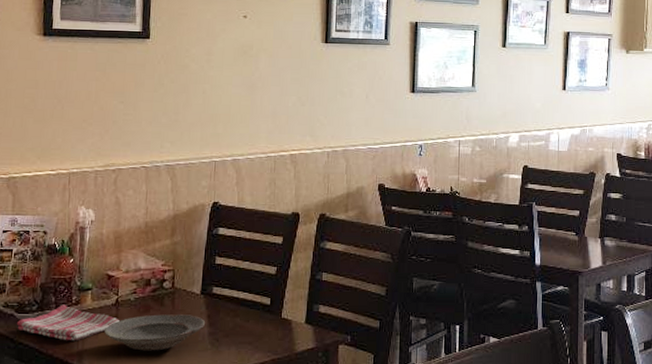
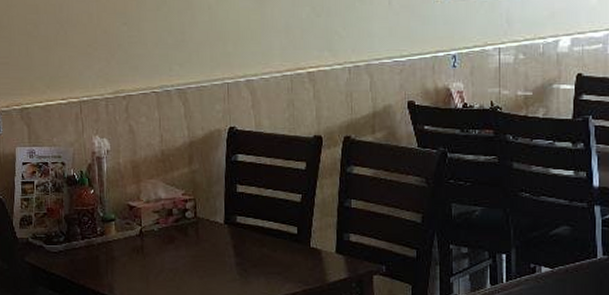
dish towel: present [16,304,119,341] -> none [46,235,145,272]
plate: present [105,314,206,351] -> none [132,245,232,281]

